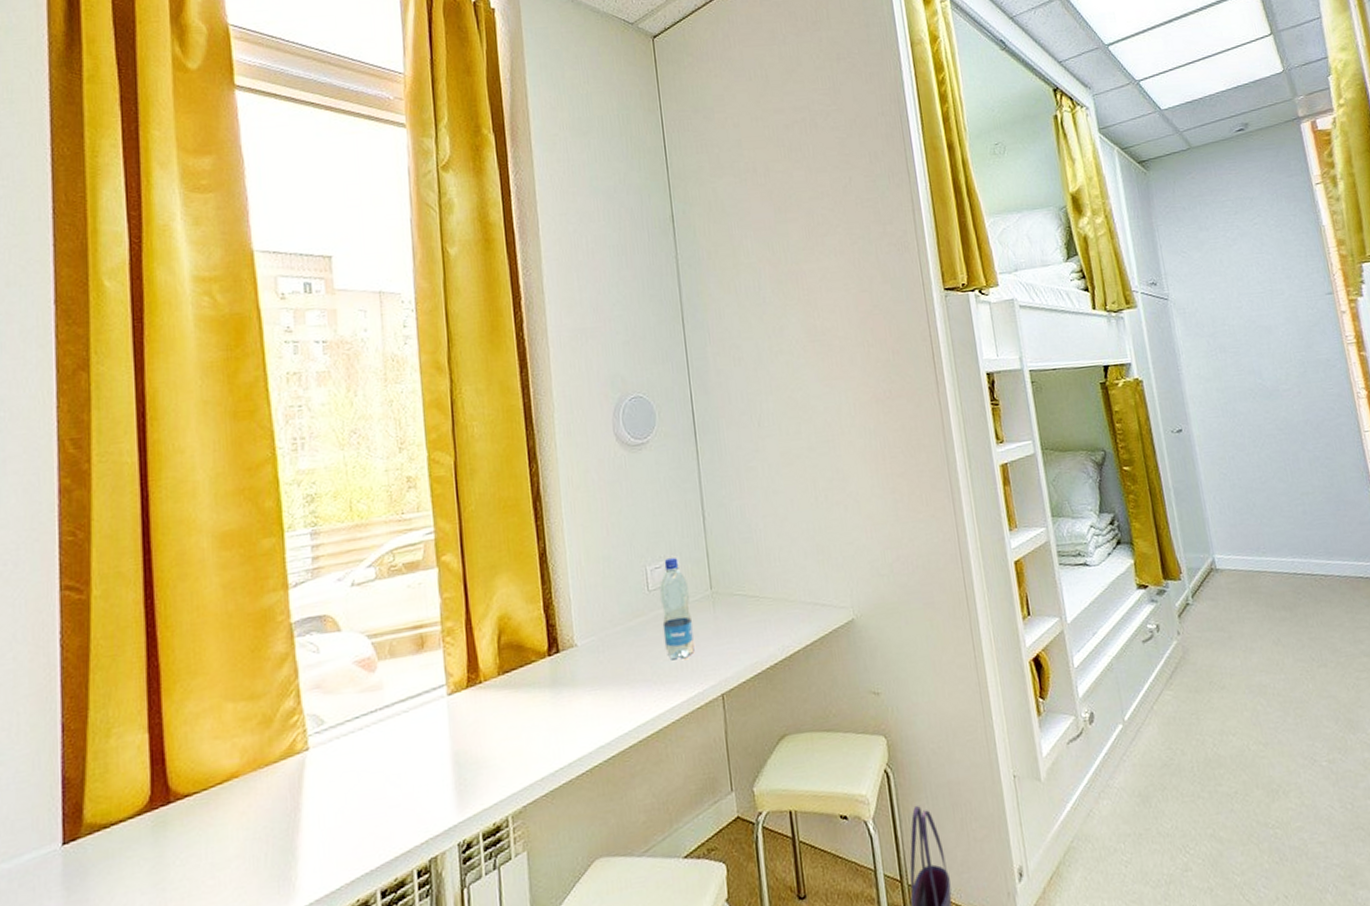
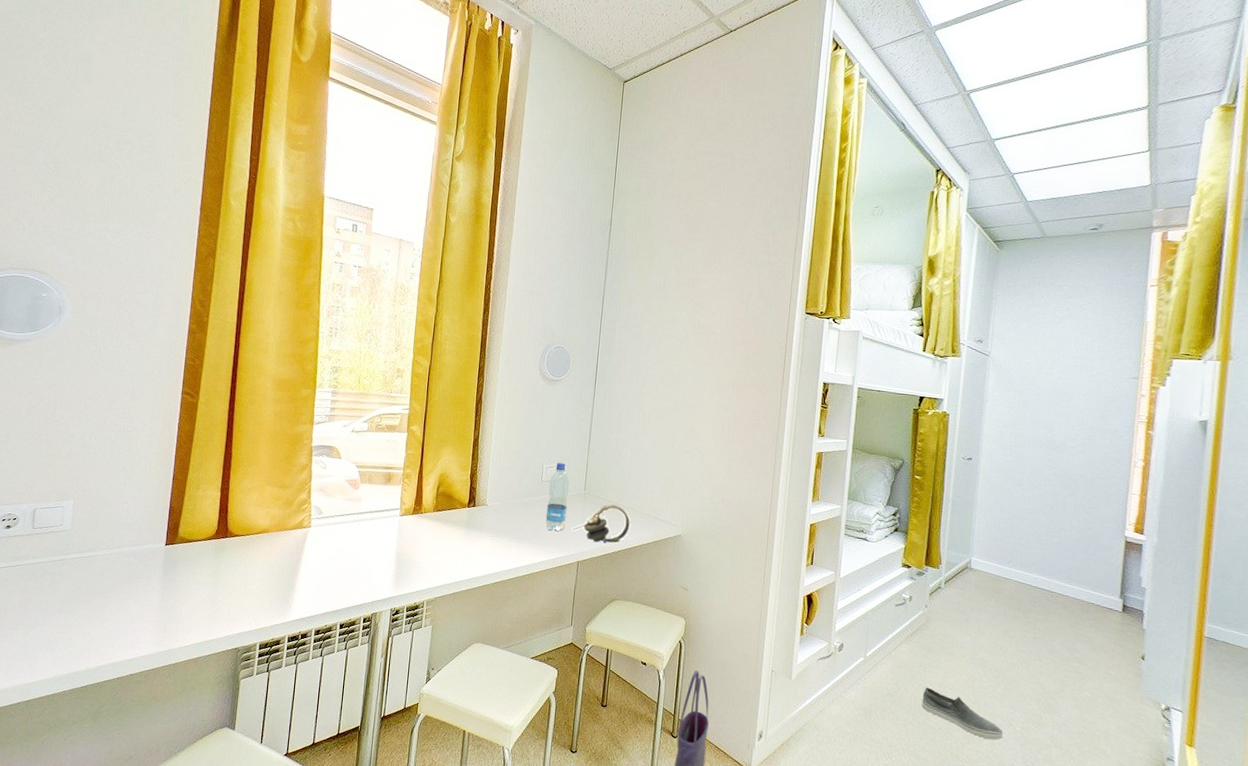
headphones: none [706,599,784,661] -> present [573,504,630,543]
shoe: none [1204,740,1311,790] -> present [921,687,1004,740]

